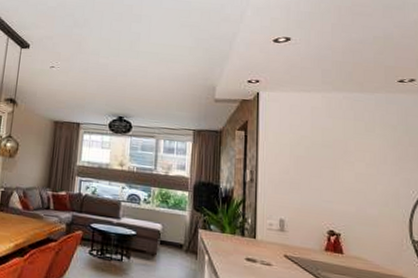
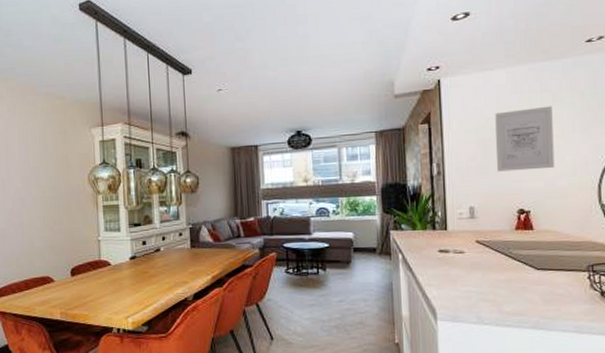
wall art: none [308,132,366,195] -> present [495,106,555,172]

